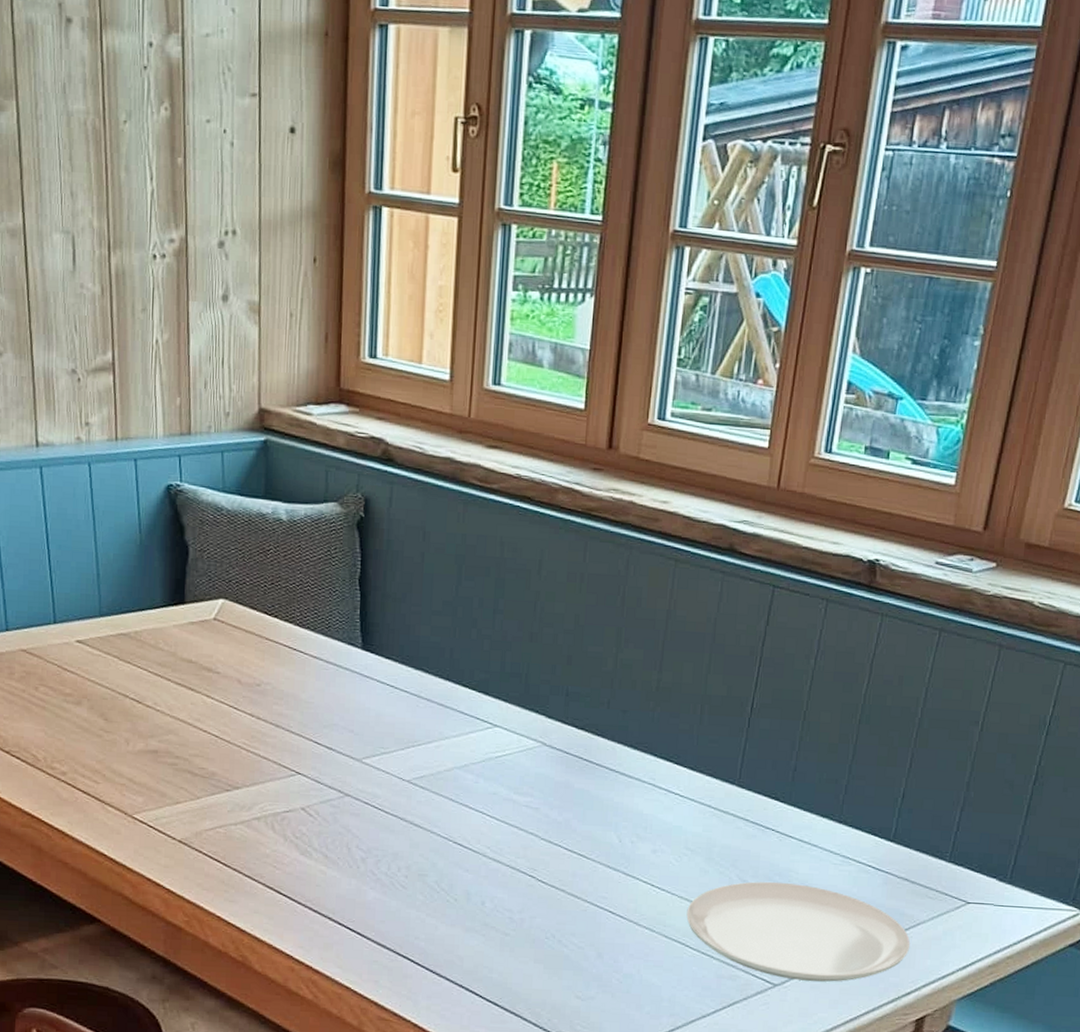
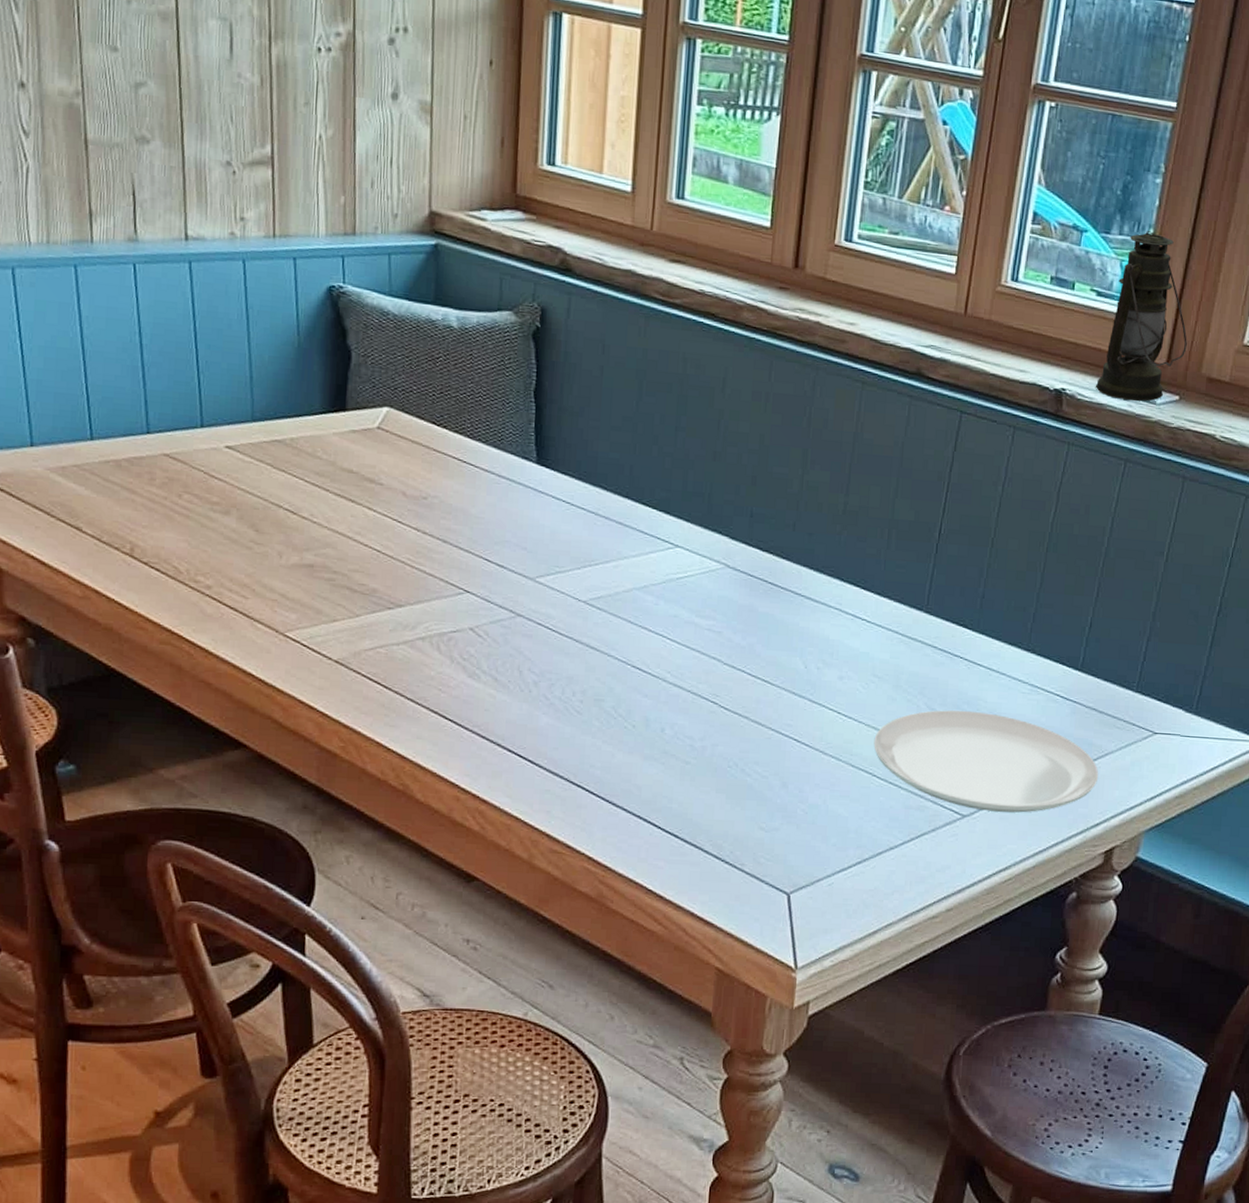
lantern: none [910,395,1005,570] -> present [1096,231,1187,401]

